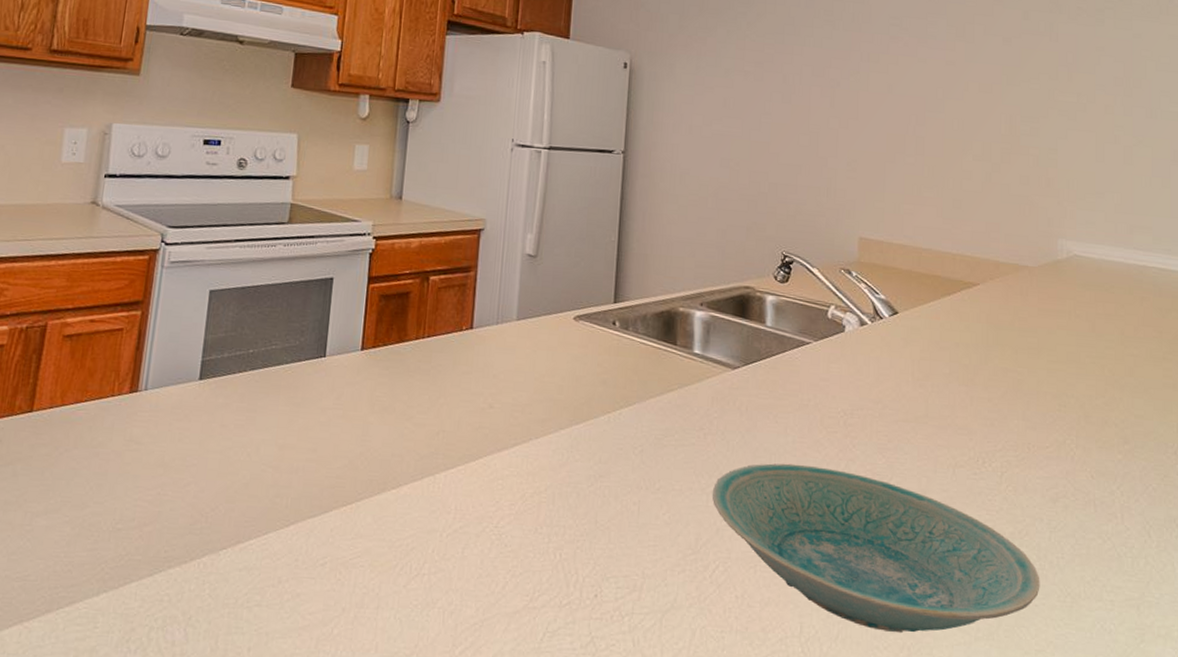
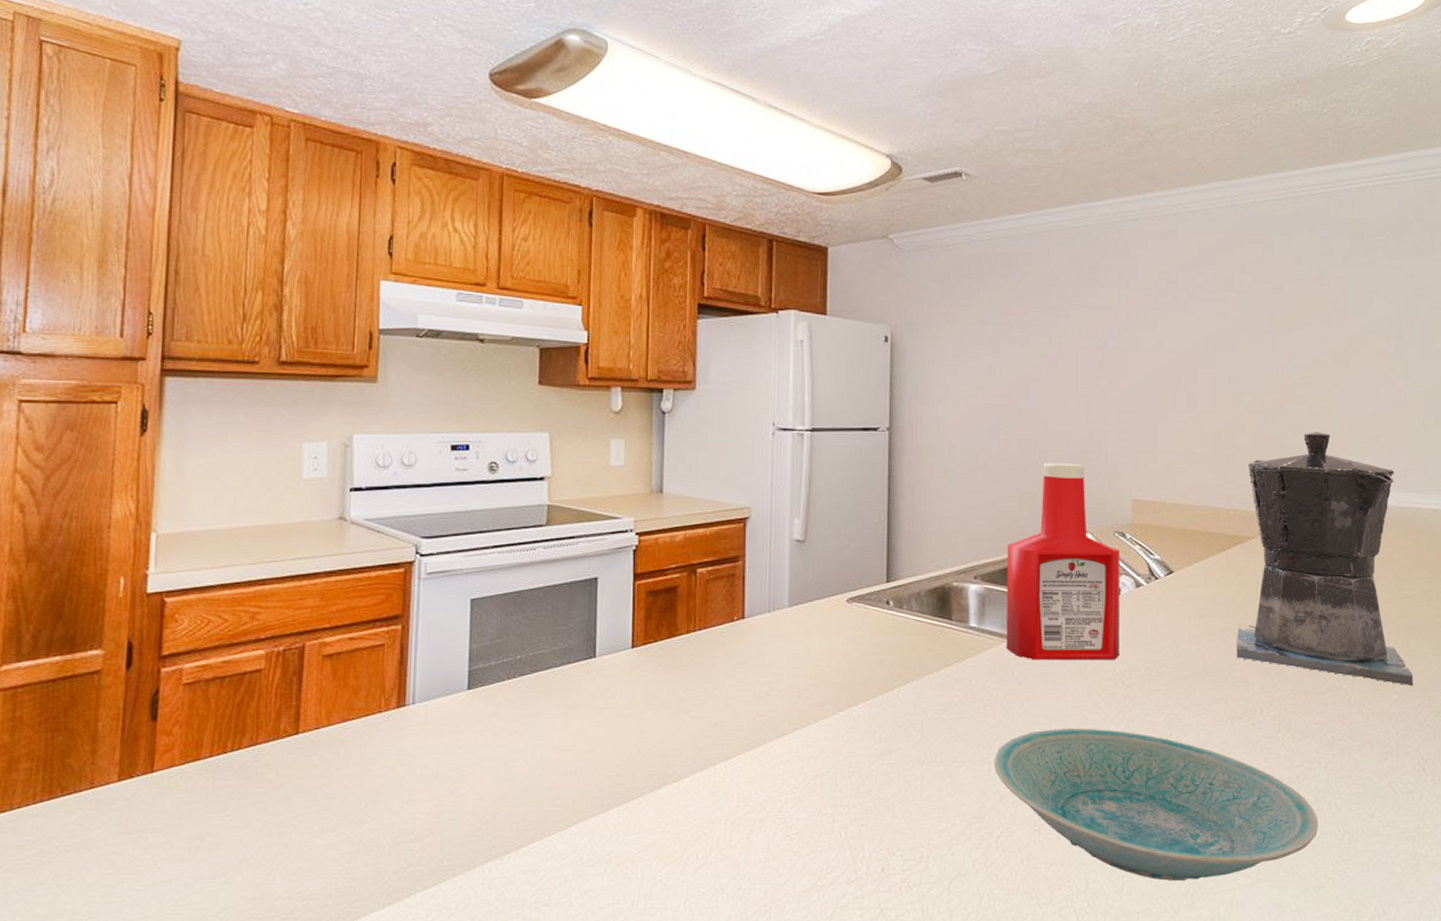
ketchup bottle: none [729,195,845,397] -> present [1006,463,1120,660]
coffee maker: none [959,183,1139,447] -> present [1236,432,1414,687]

